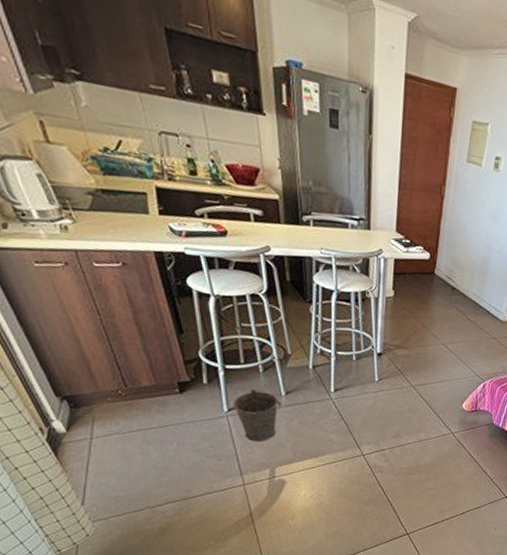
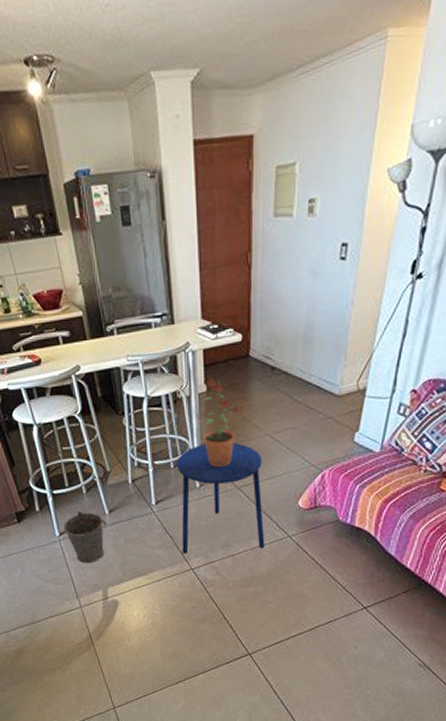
side table: none [355,343,436,441] -> present [176,442,265,554]
potted plant: none [386,284,425,367] -> present [204,377,244,468]

